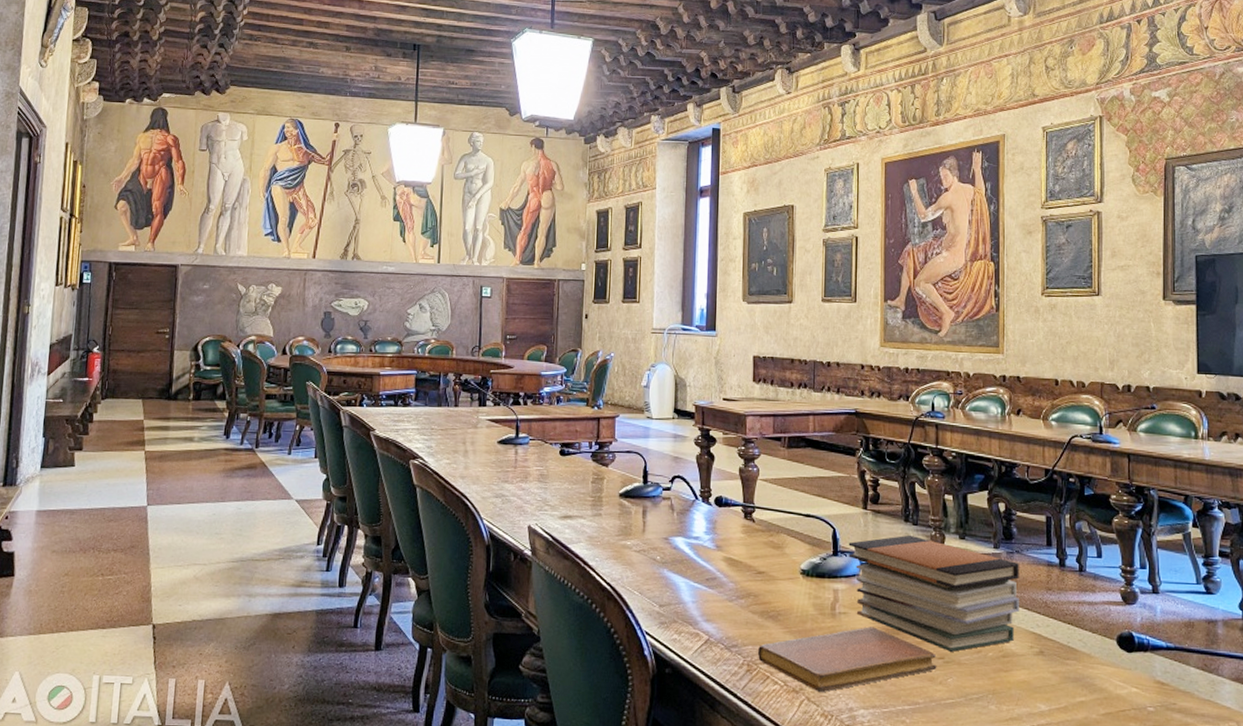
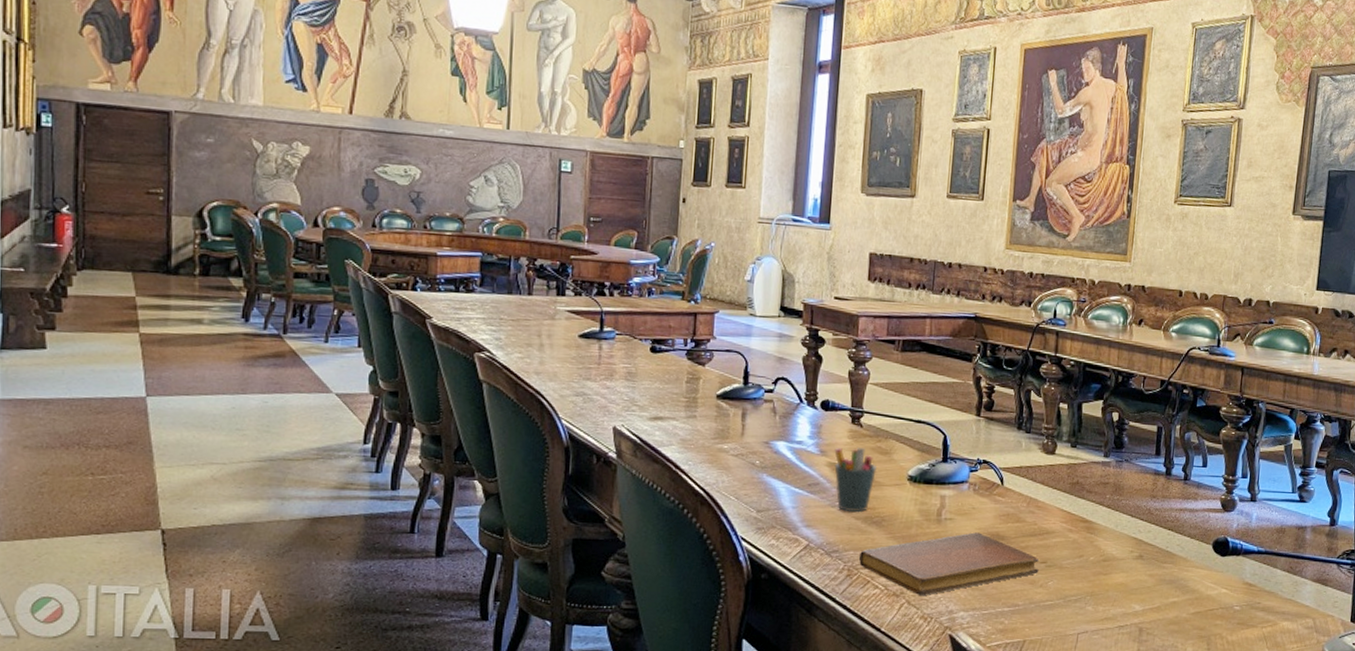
pen holder: none [729,542,770,607] -> present [834,448,876,513]
book stack: present [848,534,1019,652] -> none [958,442,1127,556]

